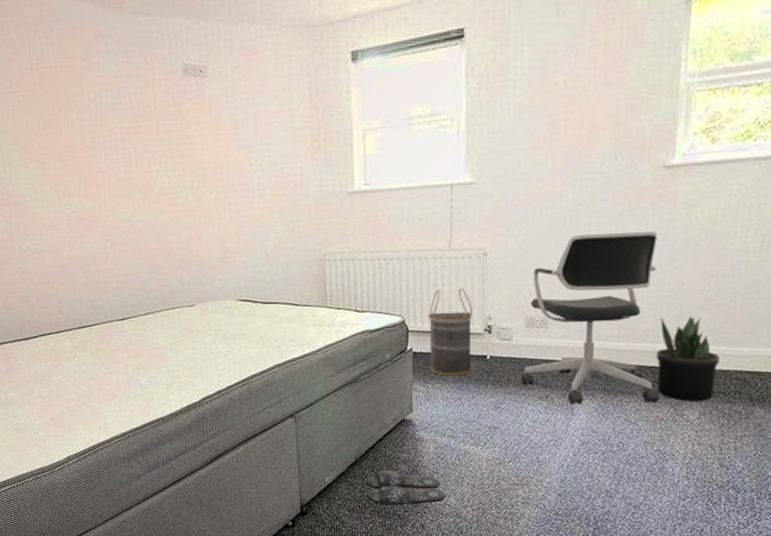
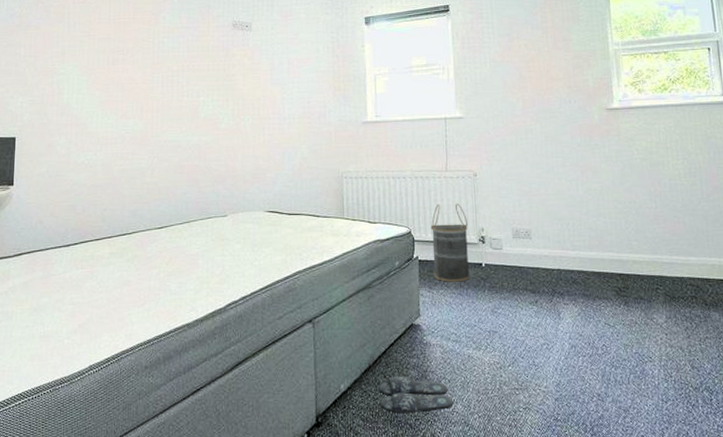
office chair: present [522,232,660,404] -> none [513,159,631,308]
planter: present [656,316,719,401] -> none [622,229,675,306]

